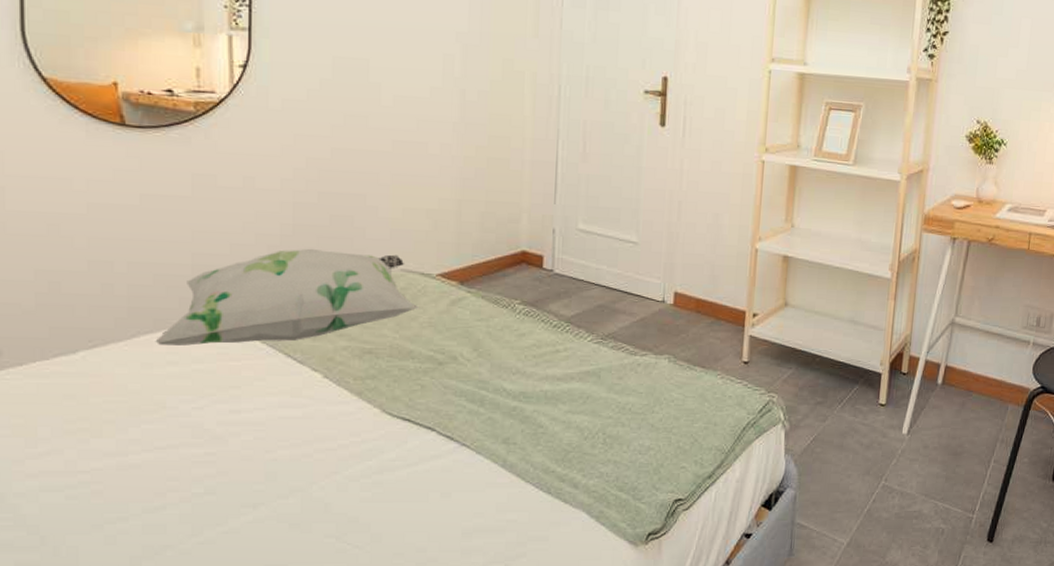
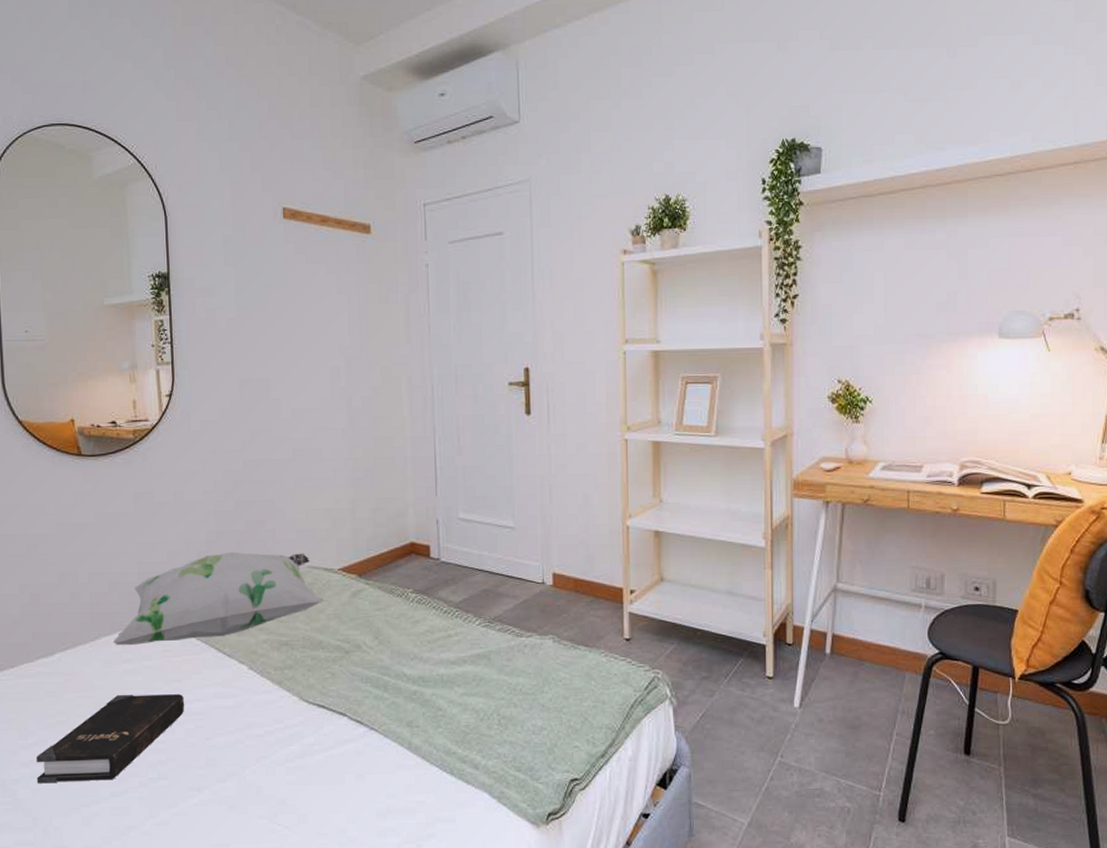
hardback book: none [47,401,243,498] -> present [36,694,185,784]

